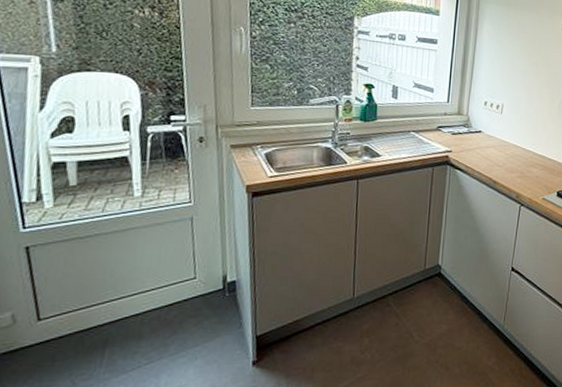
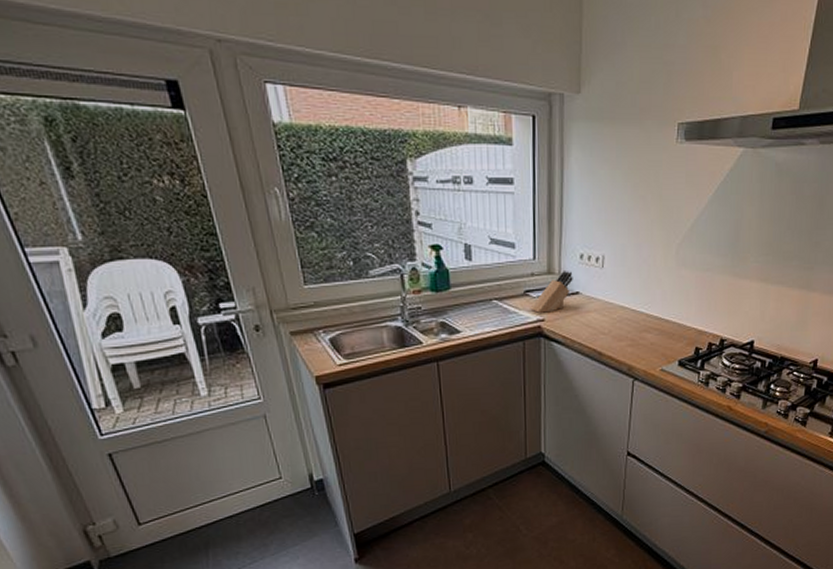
knife block: none [441,112,478,146] -> present [530,269,573,313]

